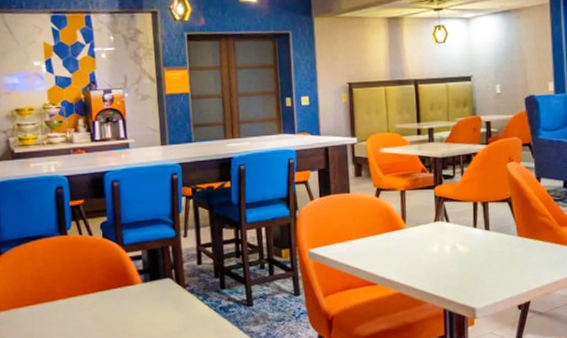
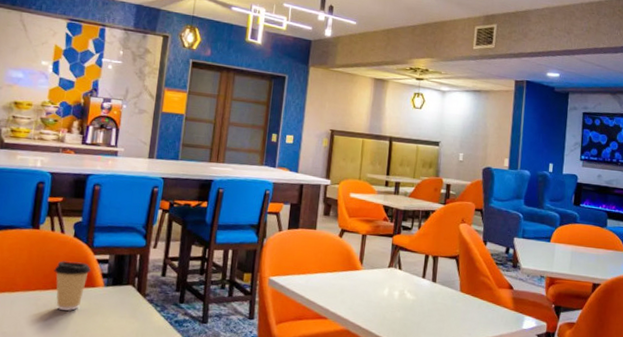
coffee cup: none [90,262,127,312] -> present [54,261,92,311]

